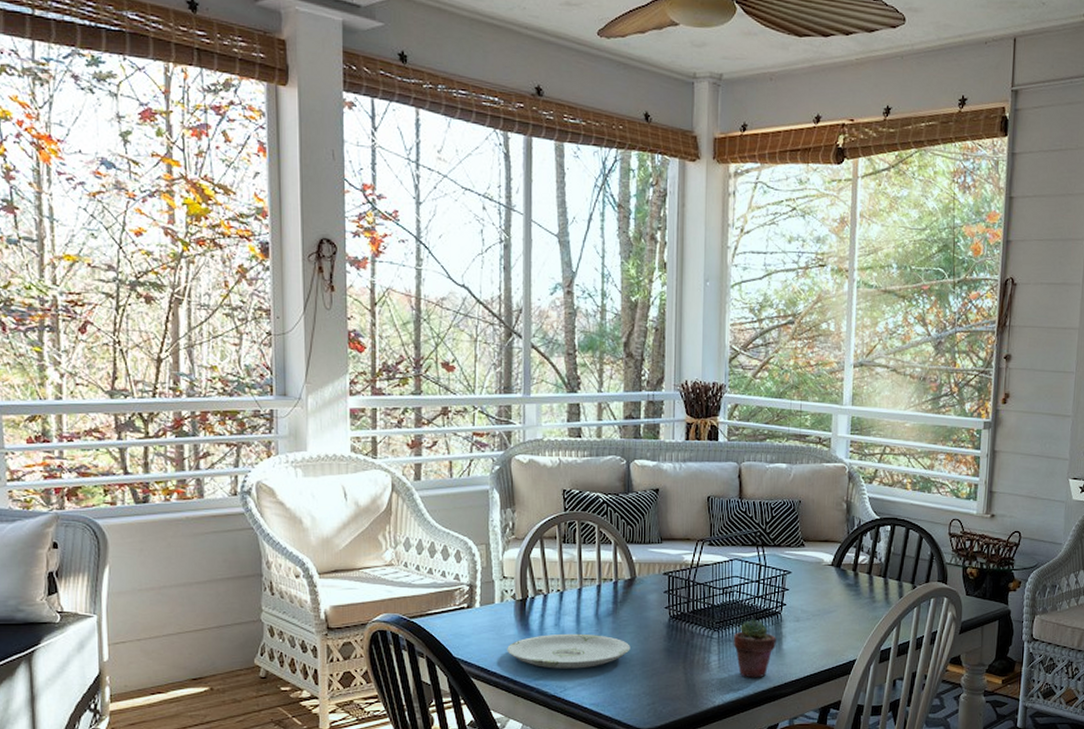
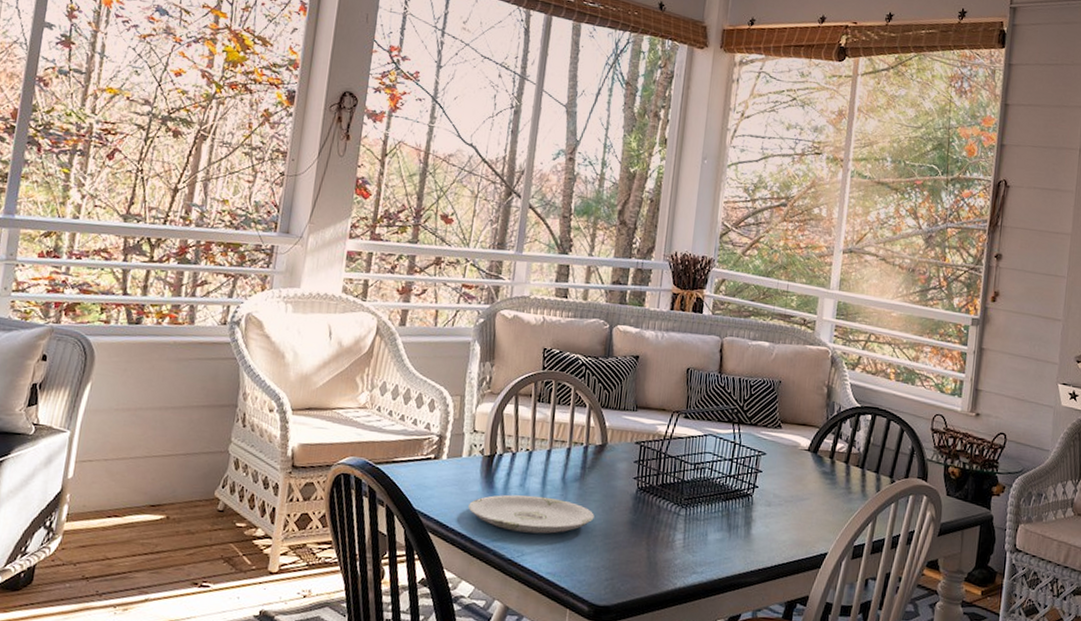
potted succulent: present [733,619,776,678] -> none [700,499,746,563]

